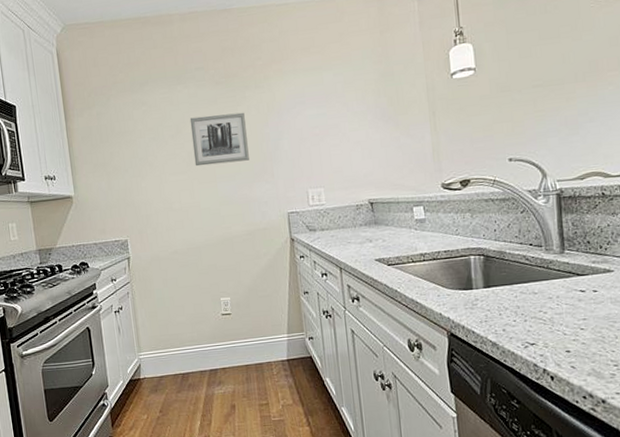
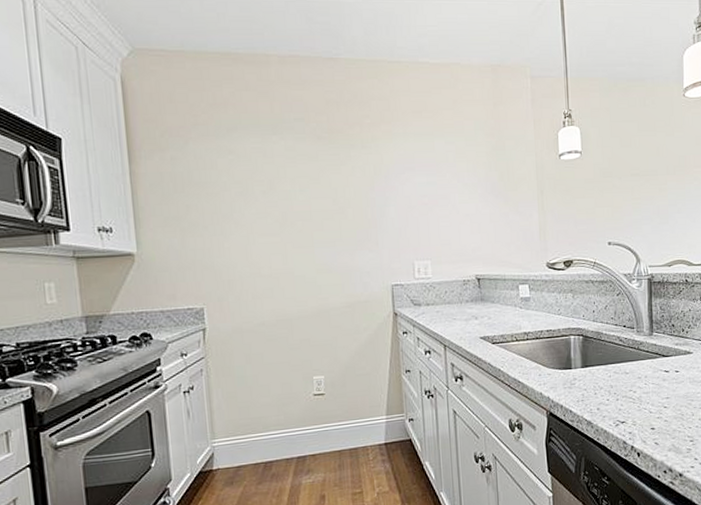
wall art: present [189,112,249,167] -> none [285,173,352,229]

